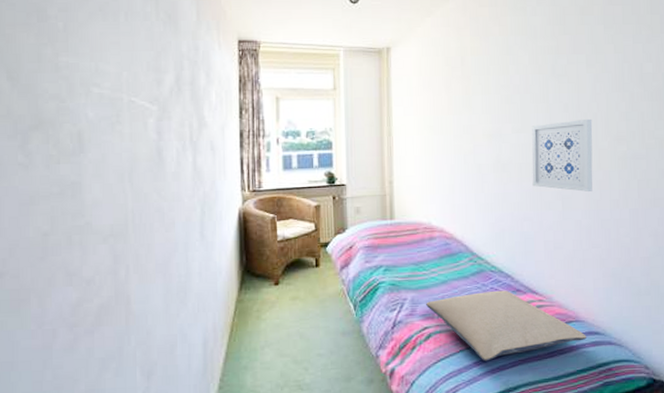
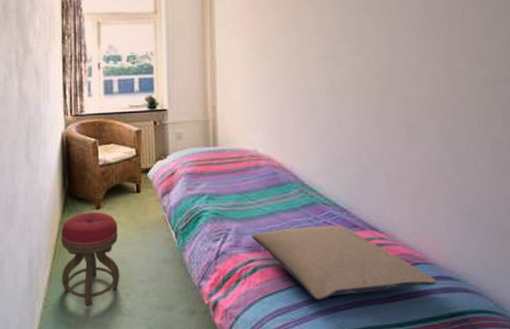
stool: none [238,288,299,384] -> present [61,212,120,306]
wall art: present [531,118,593,192] -> none [371,37,446,119]

